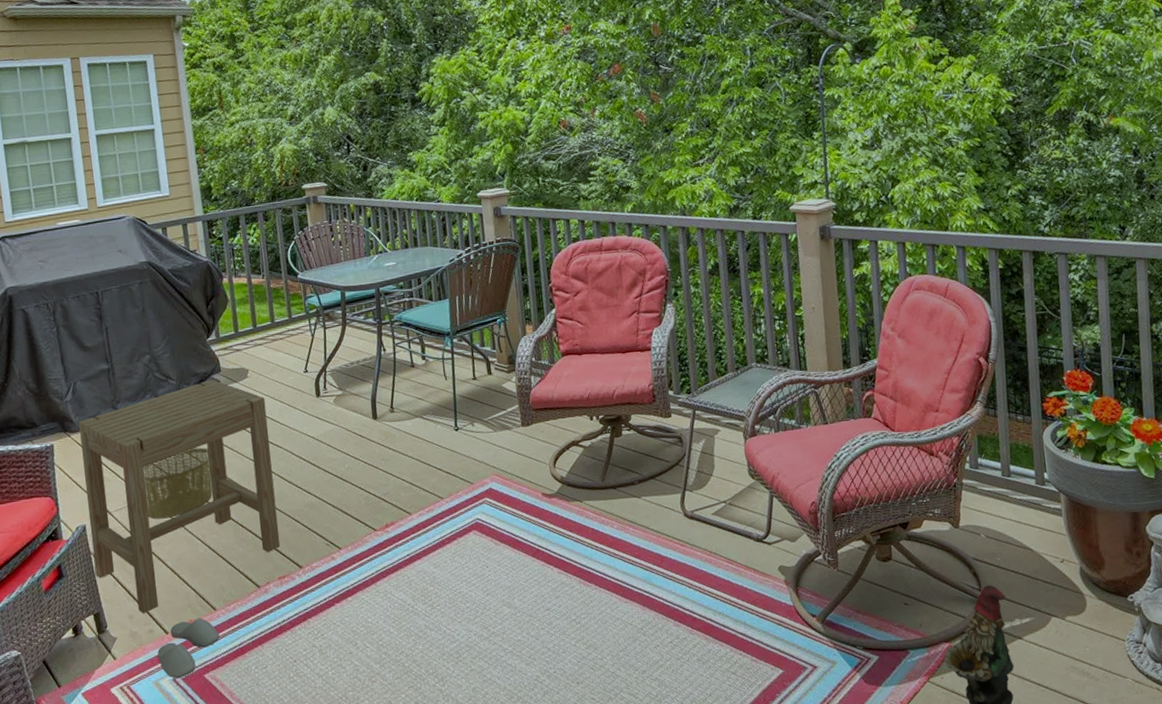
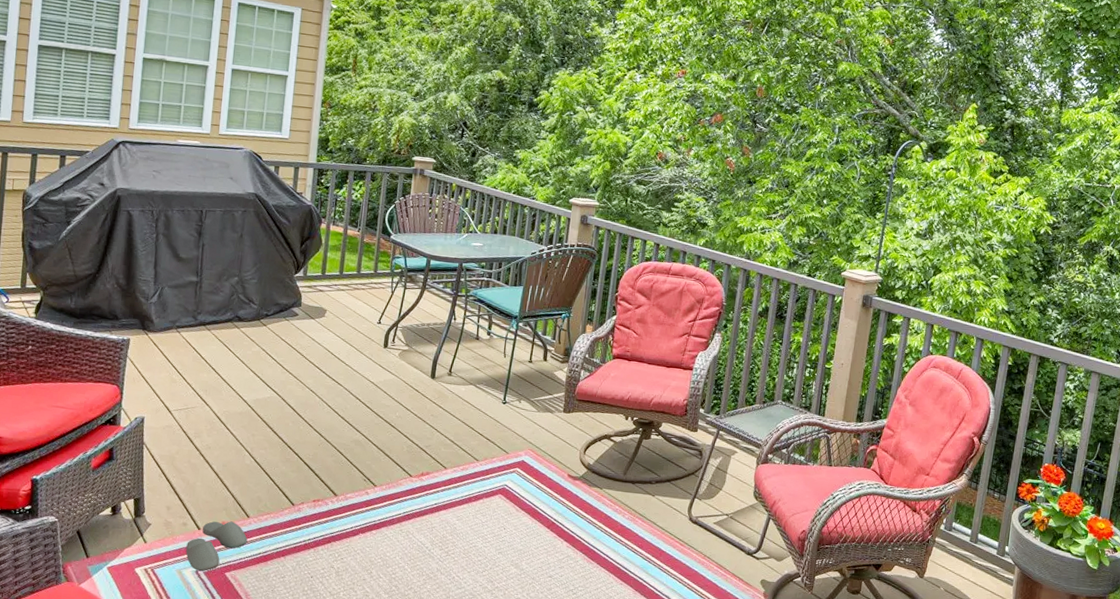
stool: present [79,379,281,614] -> none [144,311,336,508]
basket: present [142,447,213,519] -> none [204,369,274,427]

